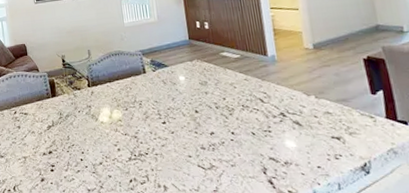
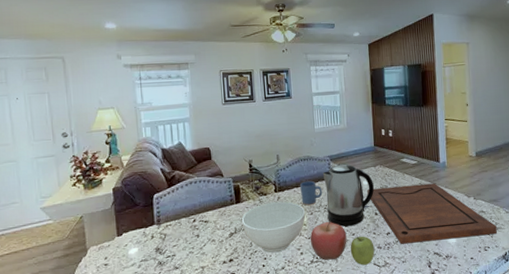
bowl: none [58,96,120,148] -> present [241,201,306,253]
mug: none [112,75,137,101] -> present [299,180,323,206]
fruit: none [126,117,167,158] -> present [310,221,347,260]
kettle: none [135,58,193,124] -> present [322,164,375,227]
fruit: none [169,134,198,166] -> present [350,236,375,265]
cutting board: none [184,79,351,146] -> present [367,183,497,244]

